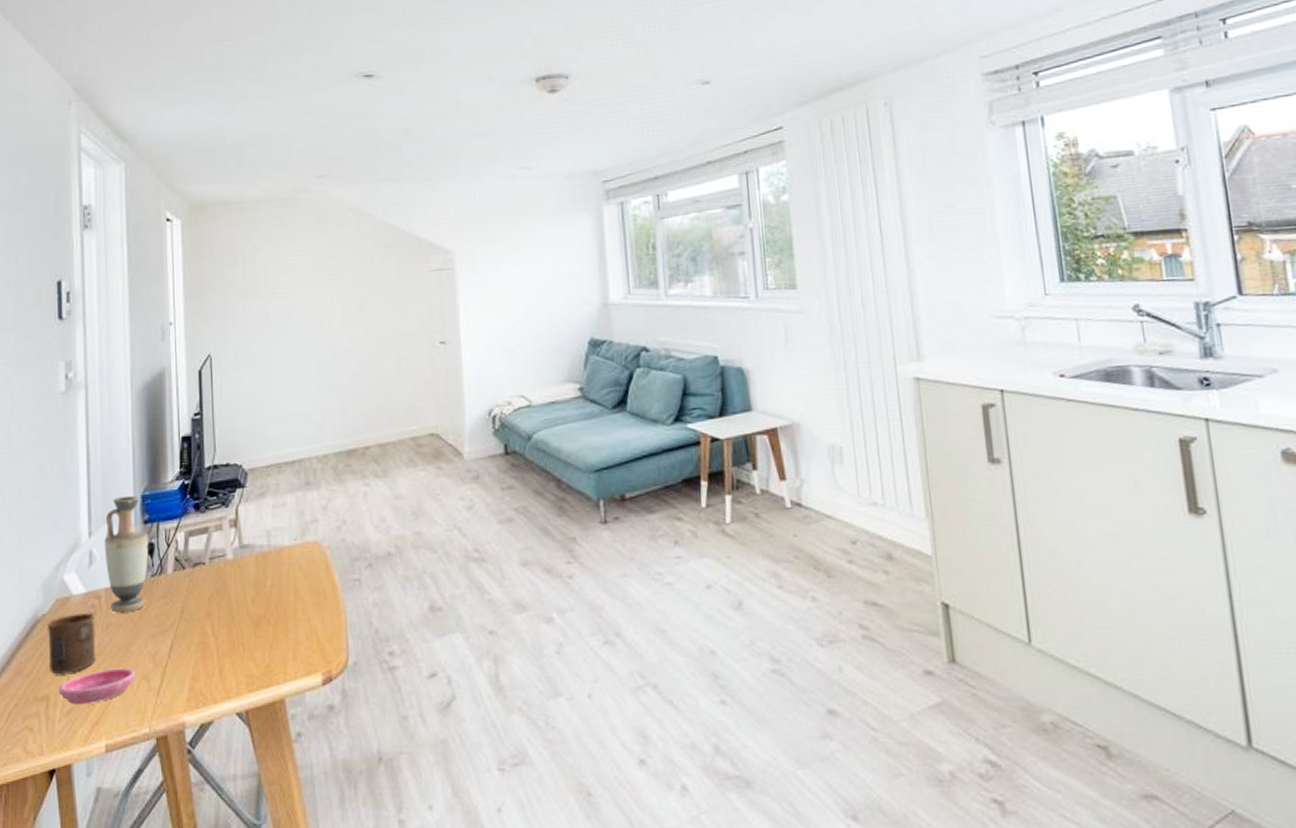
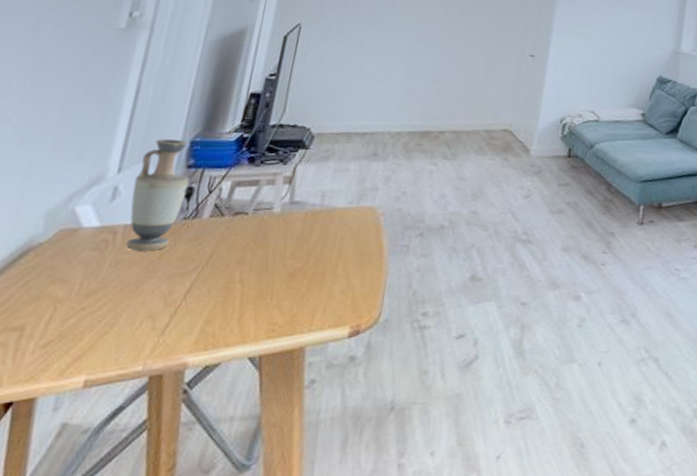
cup: present [48,613,96,675] -> none [32,246,105,306]
saucer: present [59,668,136,704] -> none [39,304,141,338]

